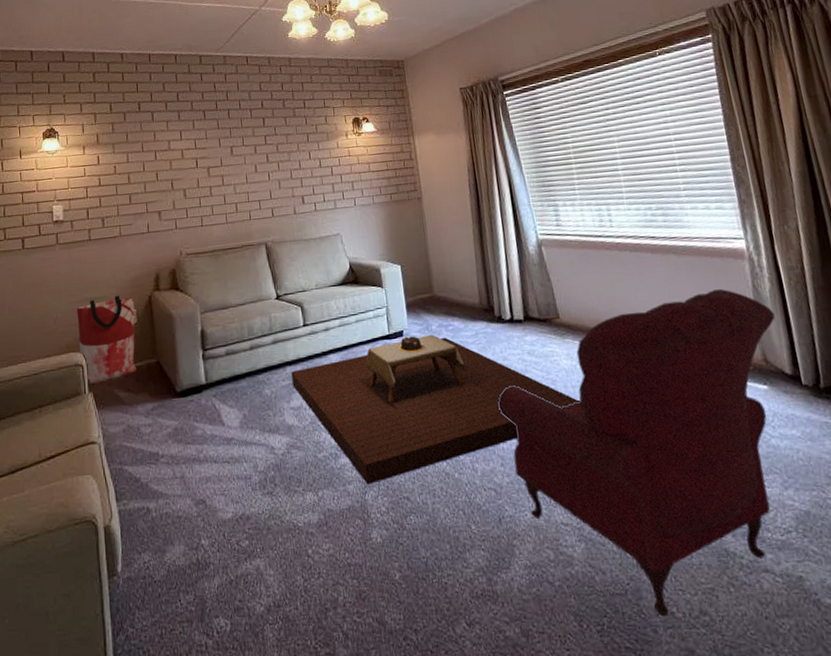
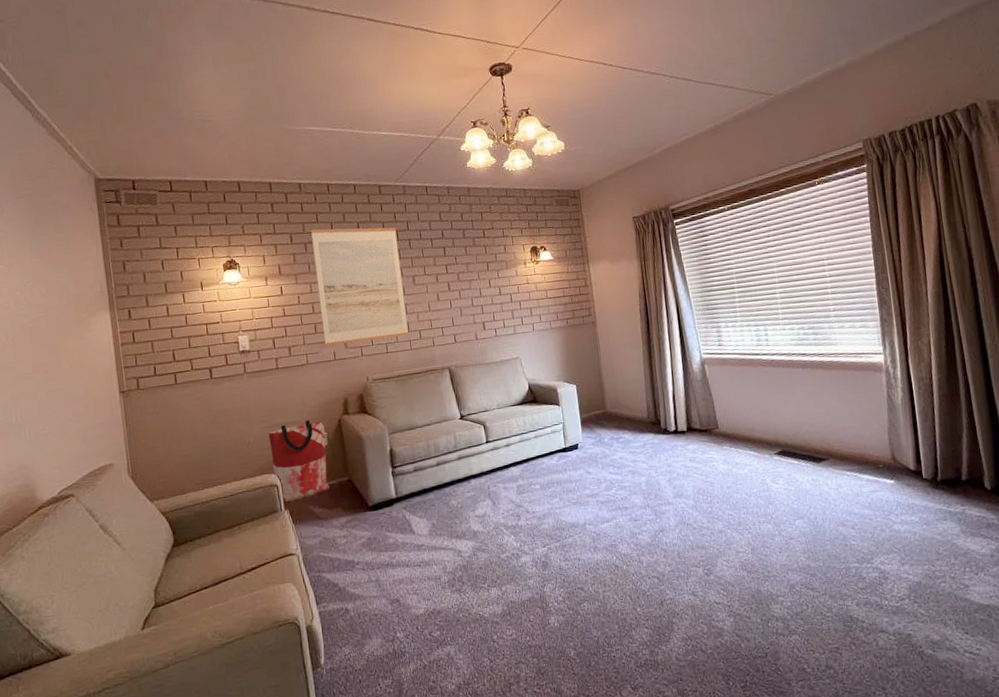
wall art: none [131,97,225,218] -> present [311,227,409,347]
coffee table: present [291,334,580,485] -> none [475,446,734,579]
armchair: present [498,289,775,617] -> none [662,398,905,673]

